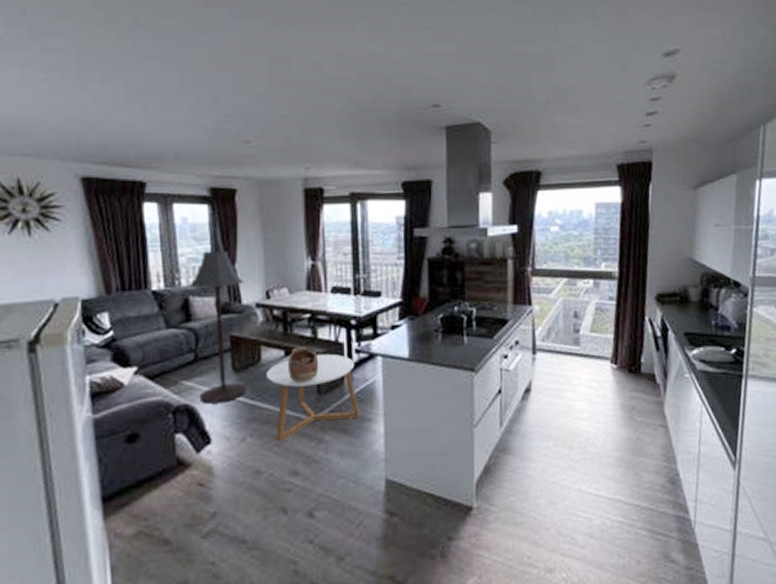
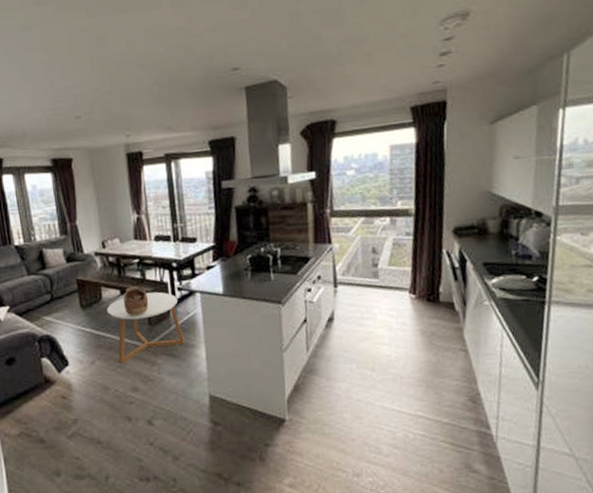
floor lamp: present [189,250,247,404] -> none [42,210,93,335]

